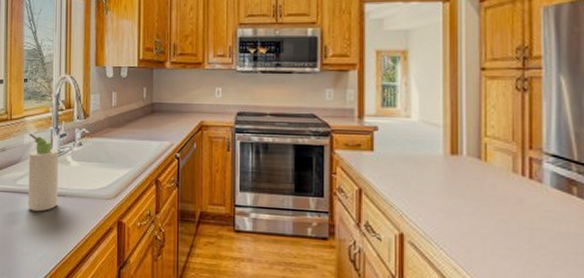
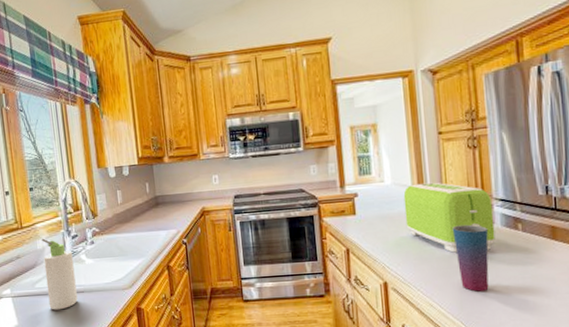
toaster: none [432,124,542,214] -> present [403,182,496,253]
cup: none [489,178,533,262] -> present [452,224,489,292]

